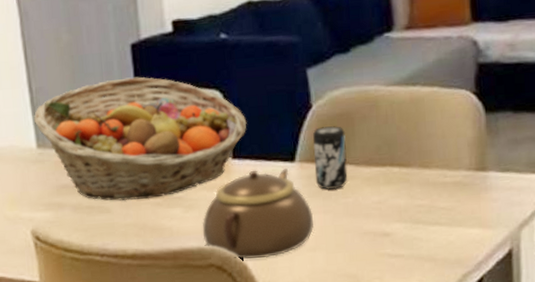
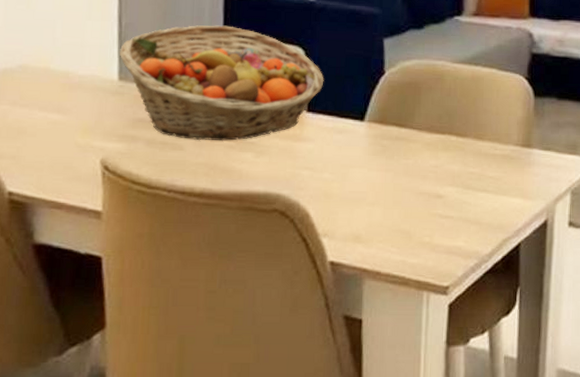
teapot: present [202,168,315,259] -> none [270,124,376,208]
beverage can: present [312,126,348,191] -> none [381,92,412,151]

